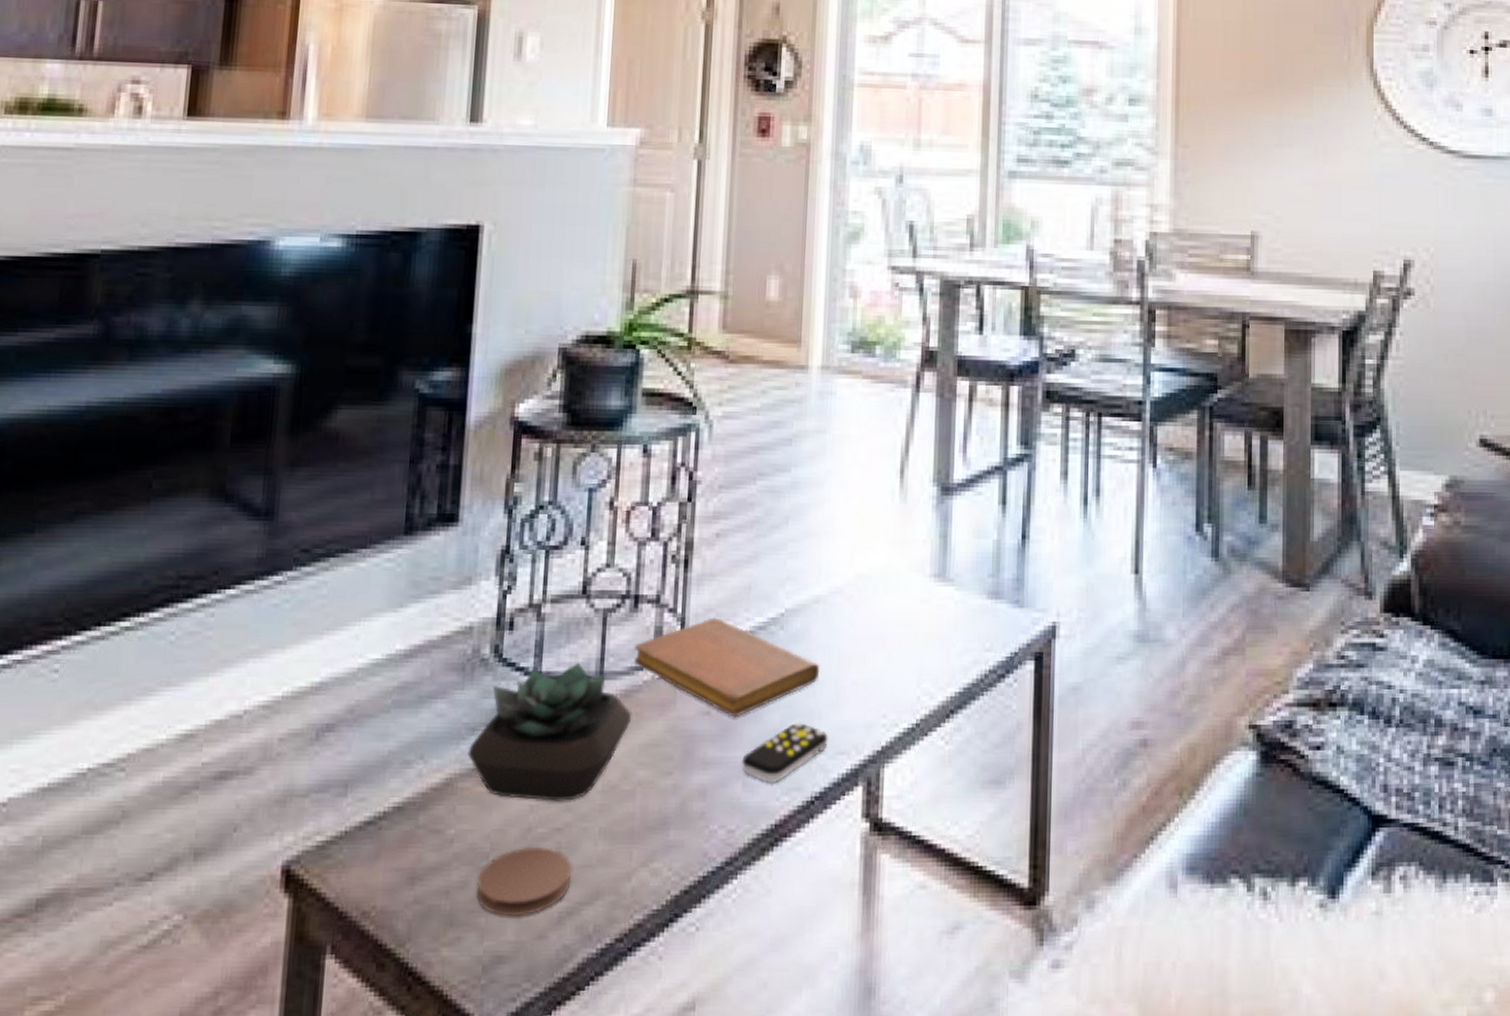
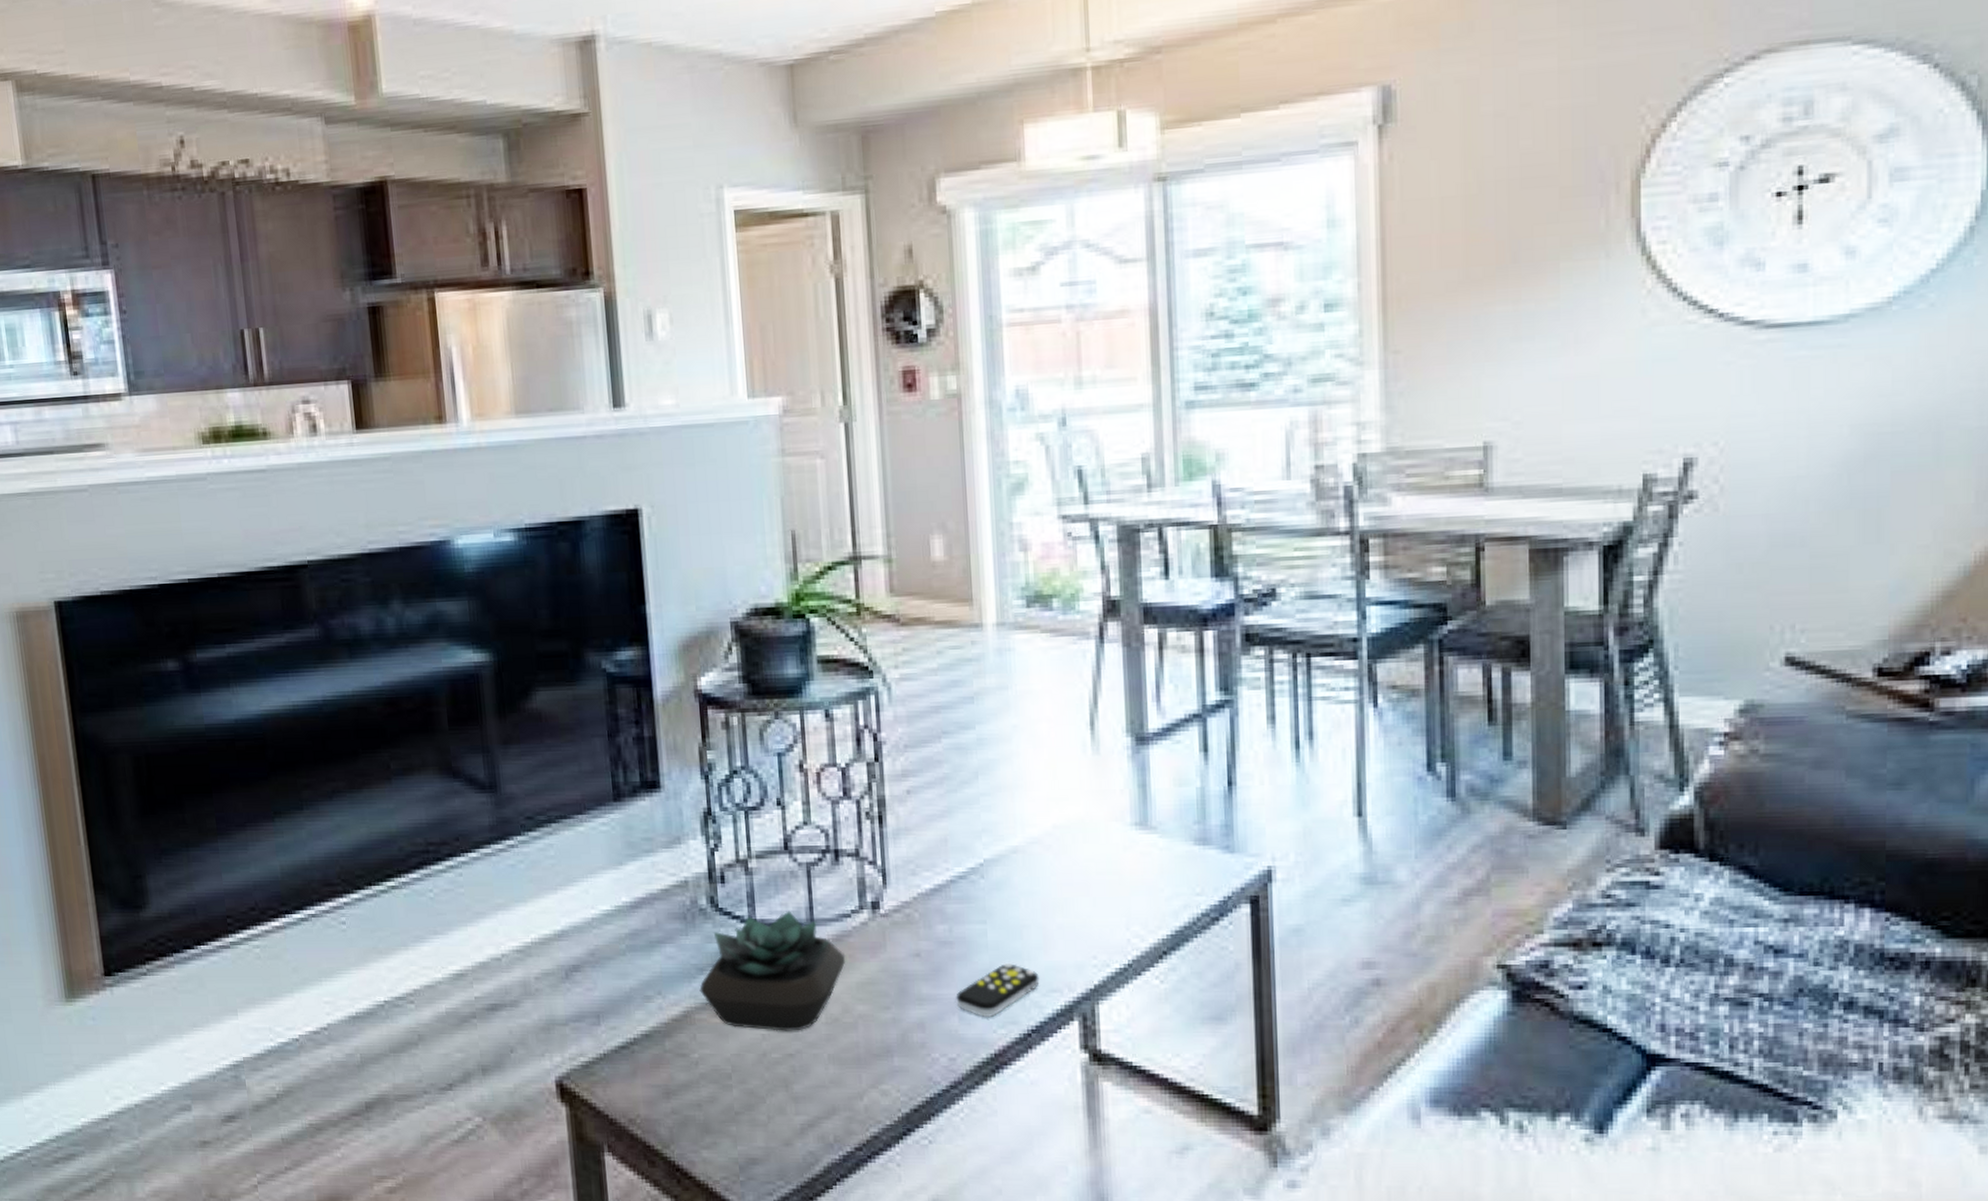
coaster: present [476,846,572,916] -> none [724,1069,809,1126]
notebook: present [634,617,820,718] -> none [840,868,1025,959]

